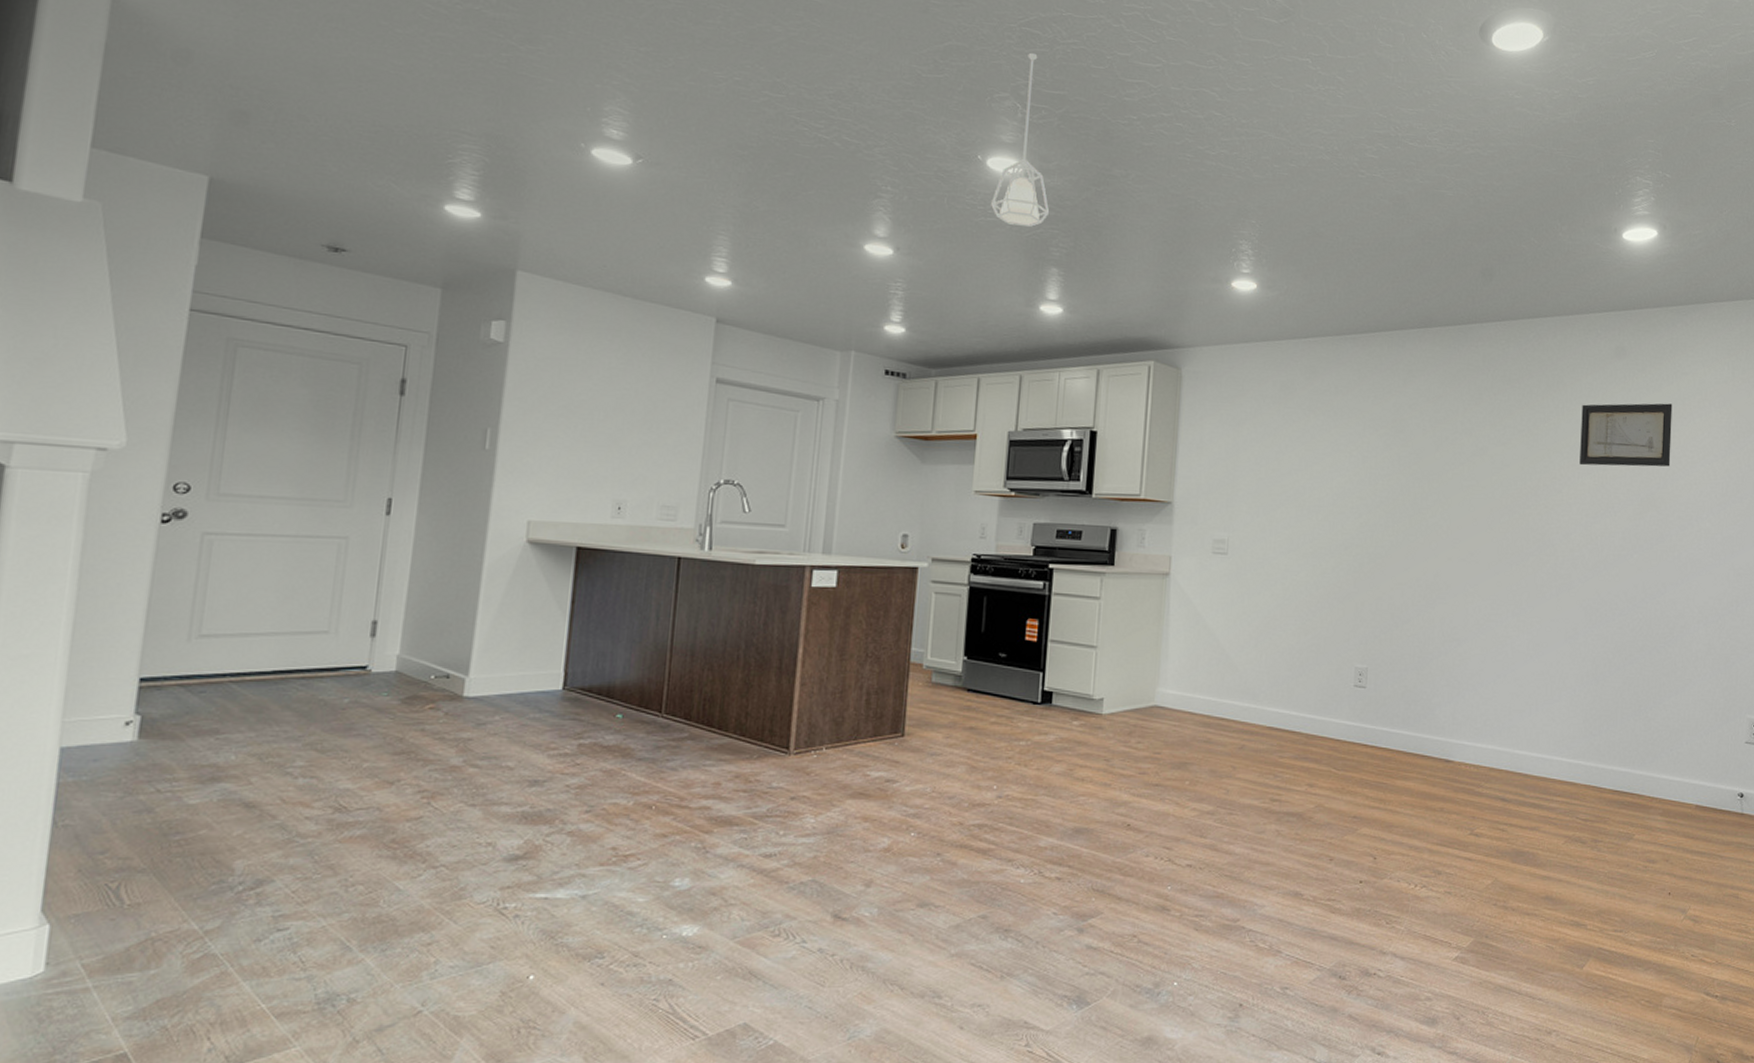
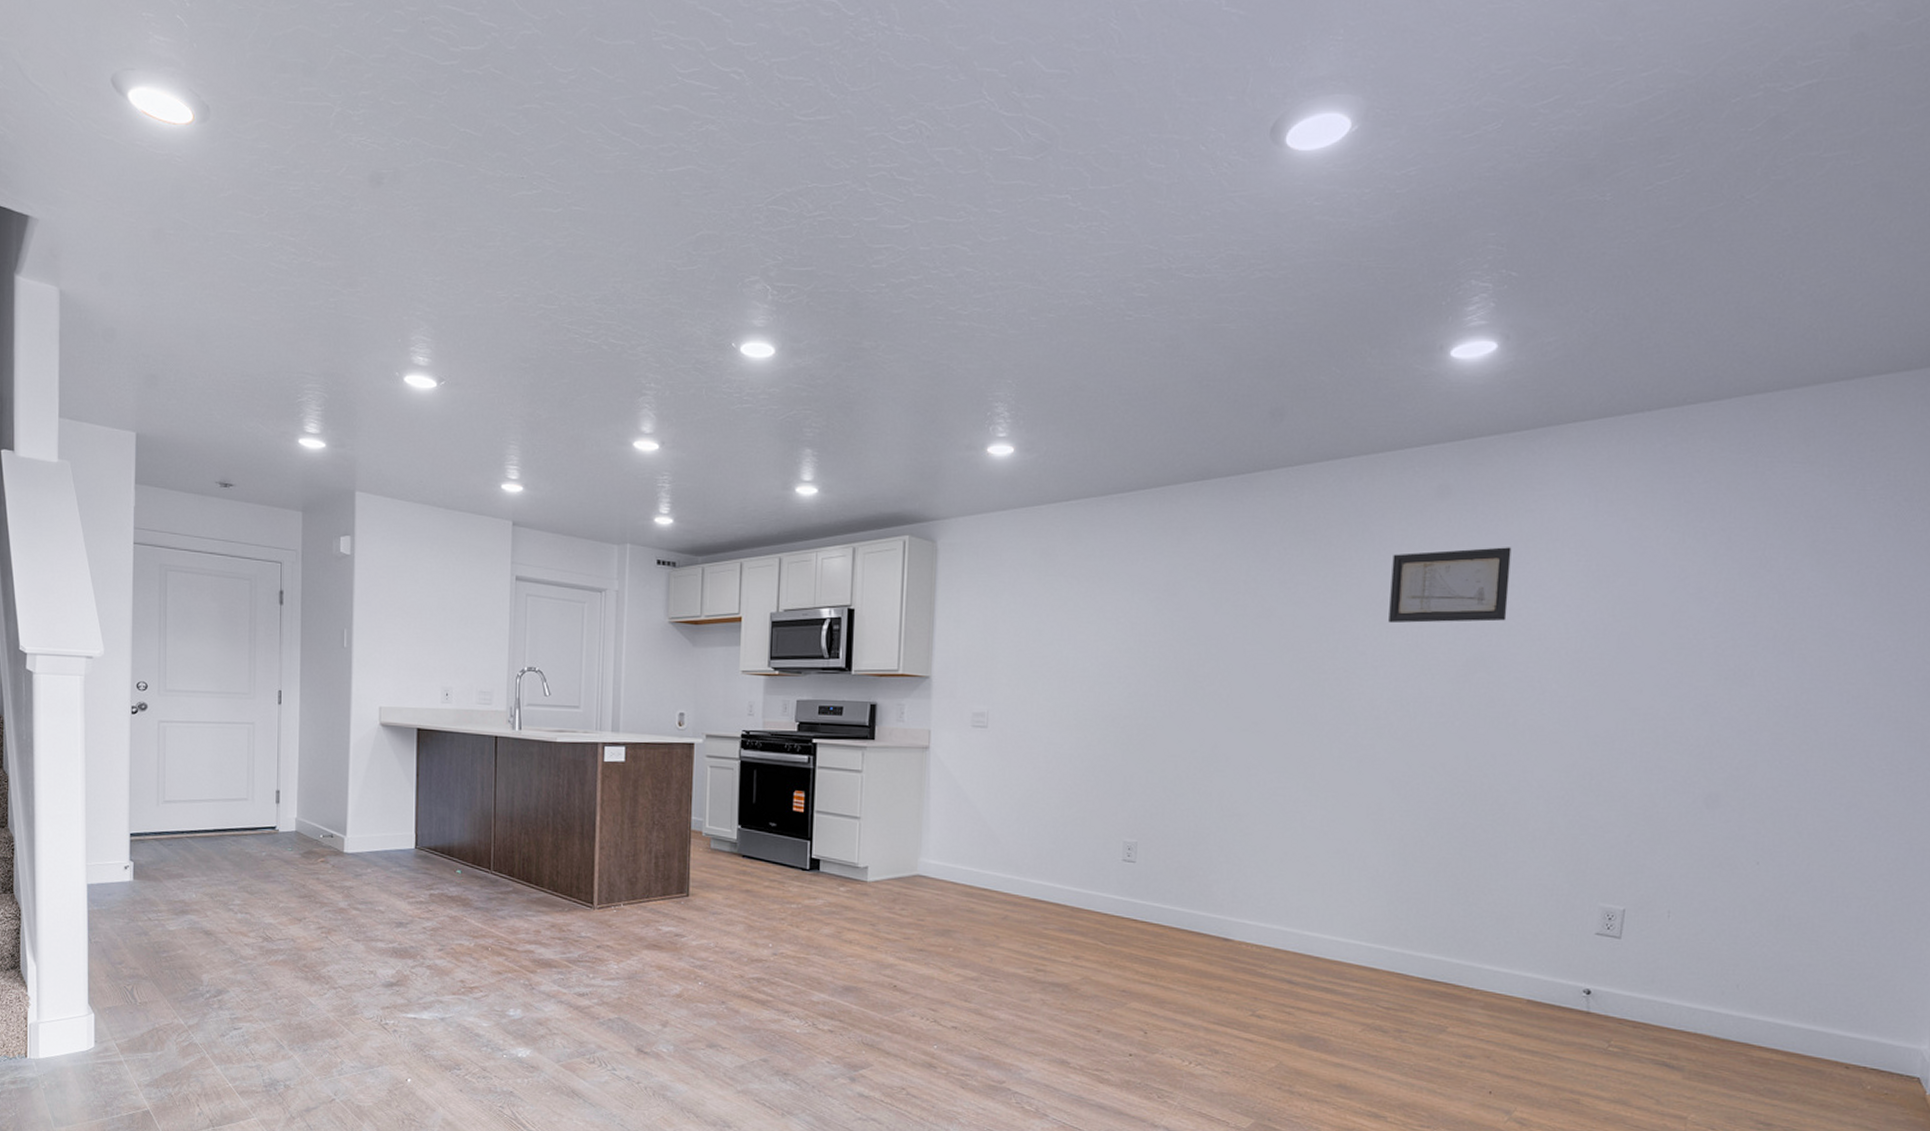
pendant lamp: present [991,52,1050,227] -> none [746,231,802,409]

